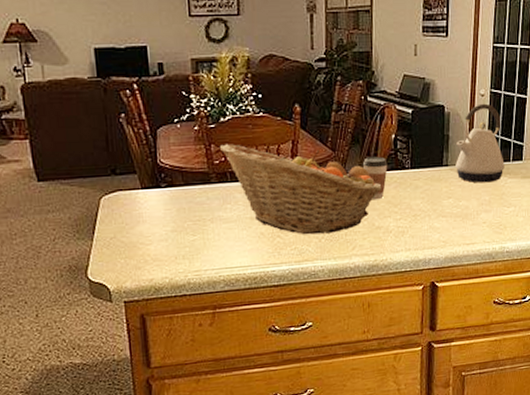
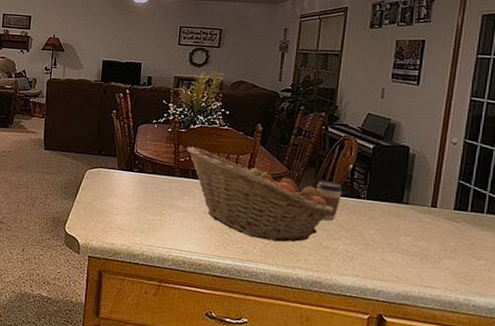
kettle: present [456,103,505,183] -> none [417,151,477,230]

